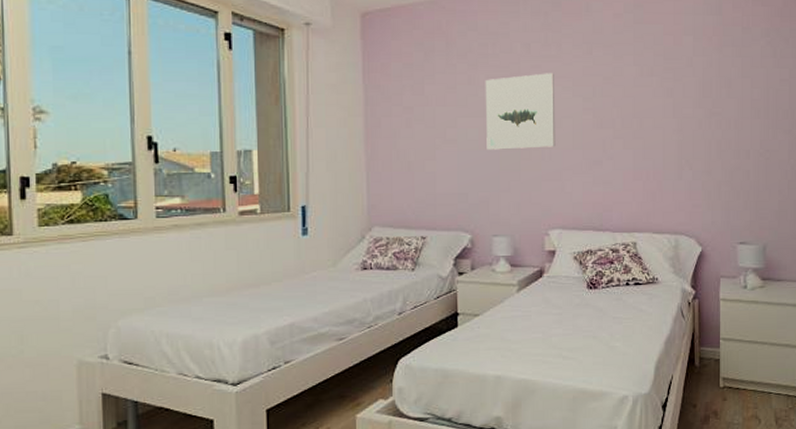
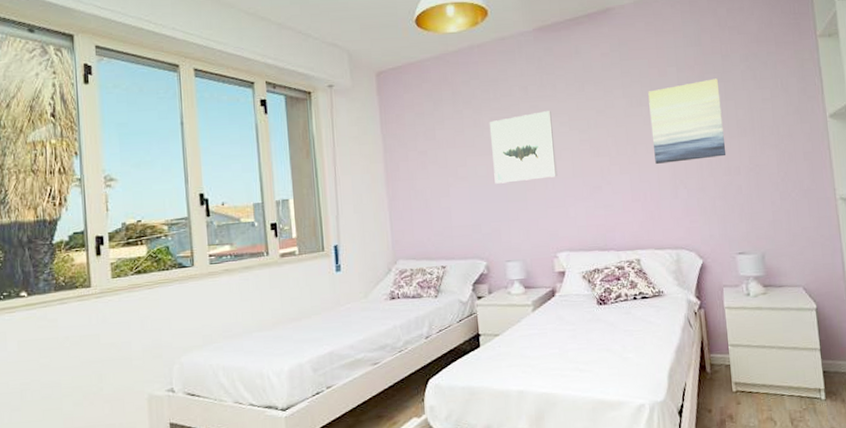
wall art: none [660,52,737,141] -> present [648,78,727,164]

